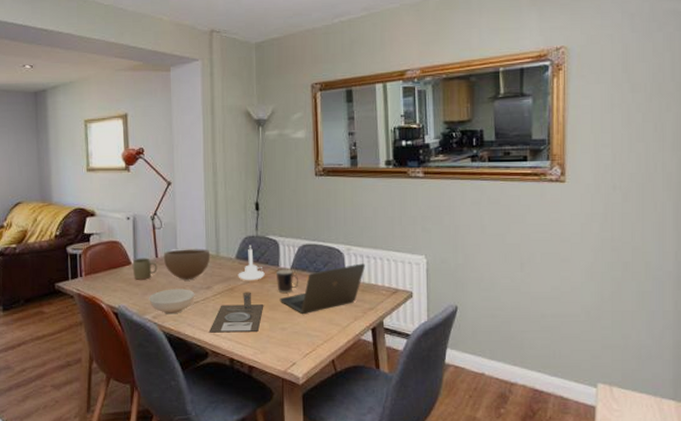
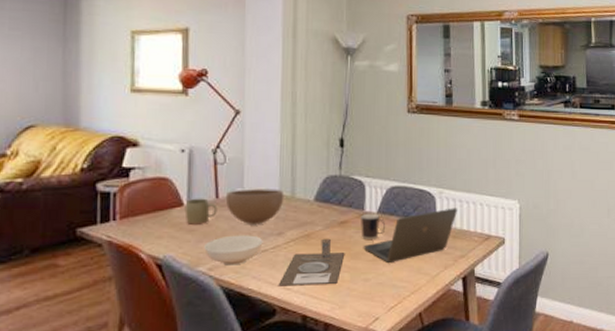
candle holder: present [238,245,265,281] -> none [316,185,347,226]

